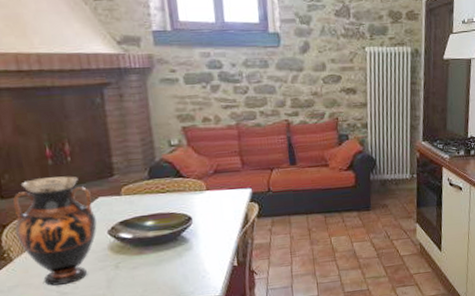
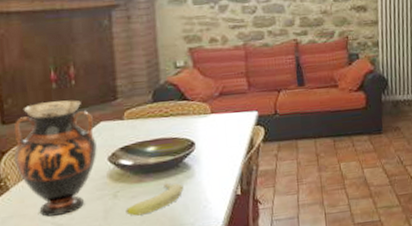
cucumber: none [127,254,183,285] -> present [125,182,184,216]

